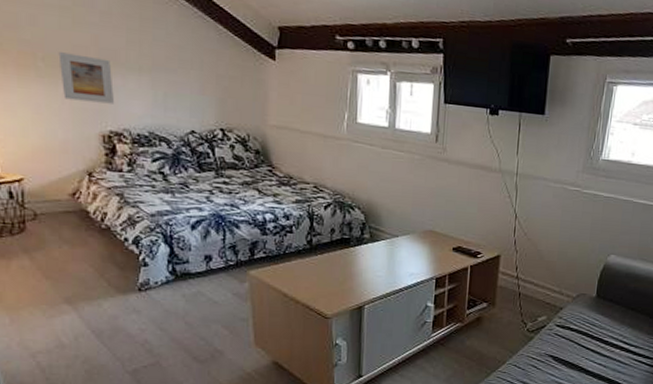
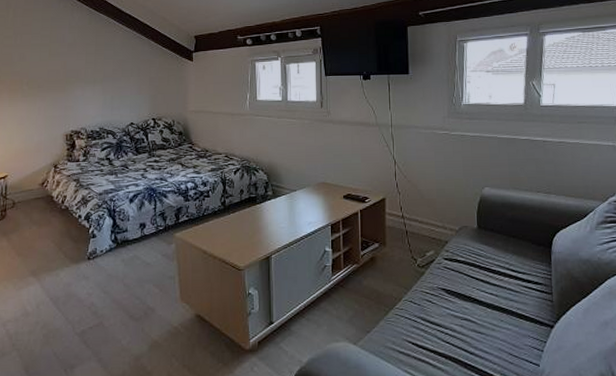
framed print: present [58,52,115,104] -> none [38,77,76,111]

